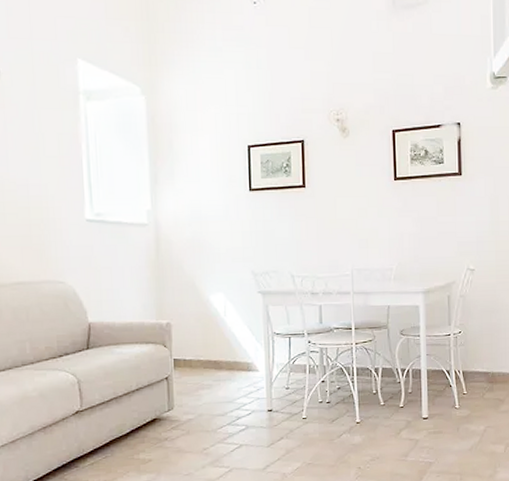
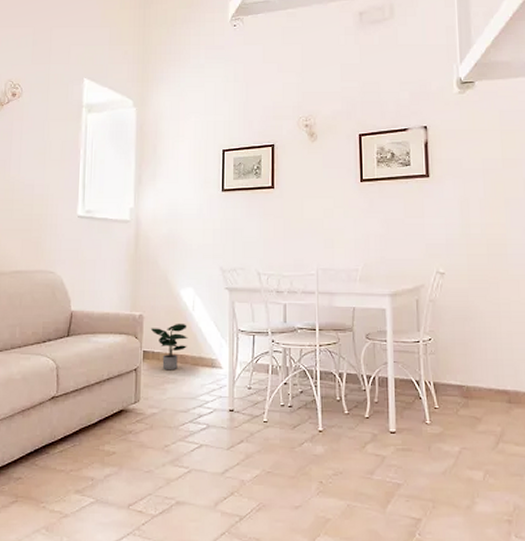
potted plant: none [179,329,222,377] -> present [150,323,188,371]

